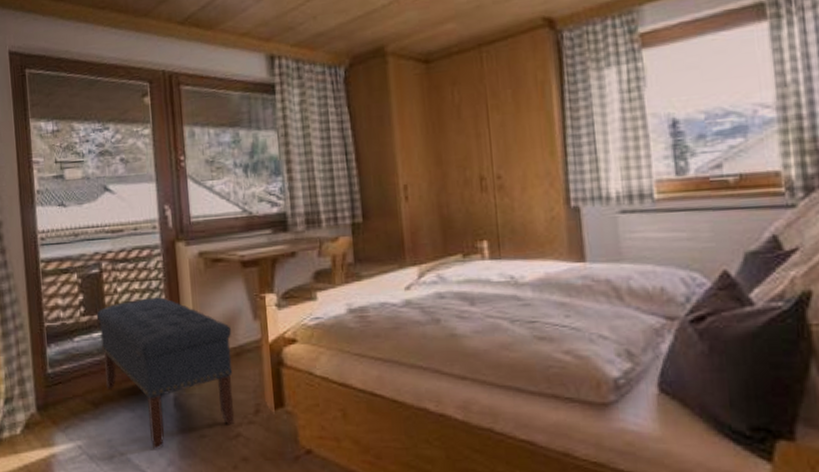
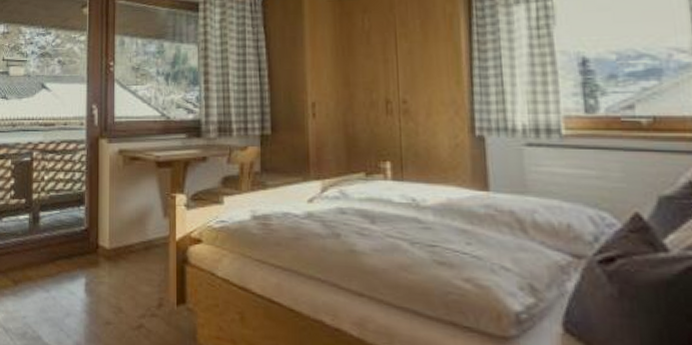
bench: present [97,297,234,450] -> none [25,187,143,332]

